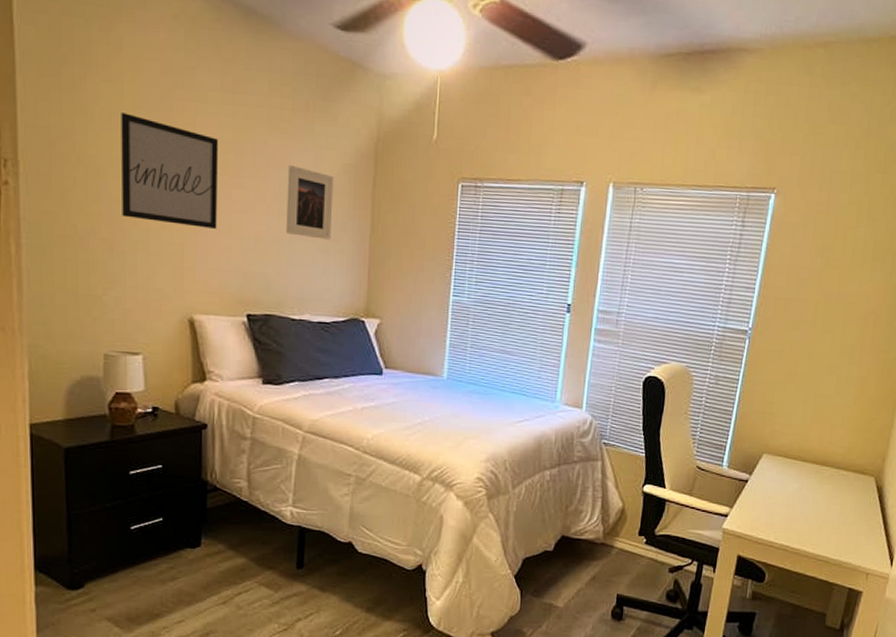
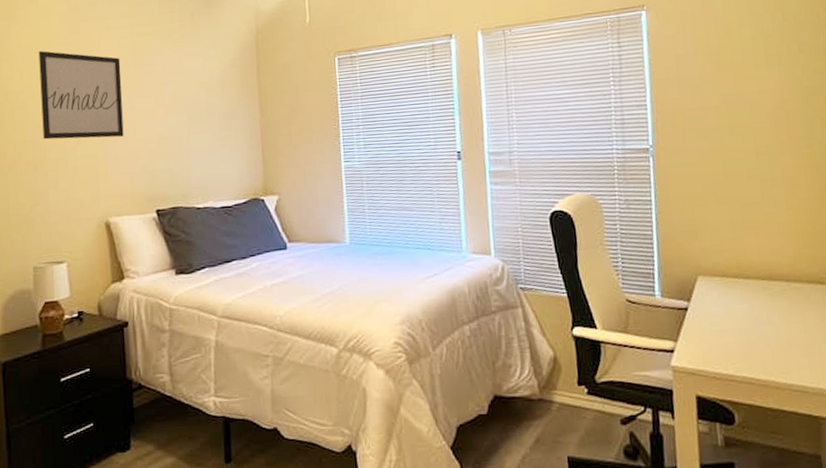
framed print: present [286,164,334,240] -> none [181,68,225,130]

